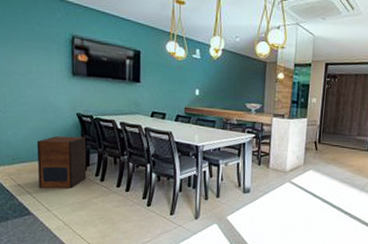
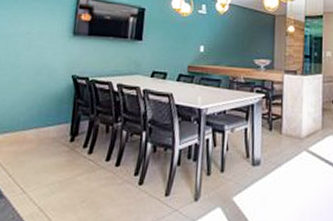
speaker: present [36,136,87,189] -> none [17,101,78,165]

